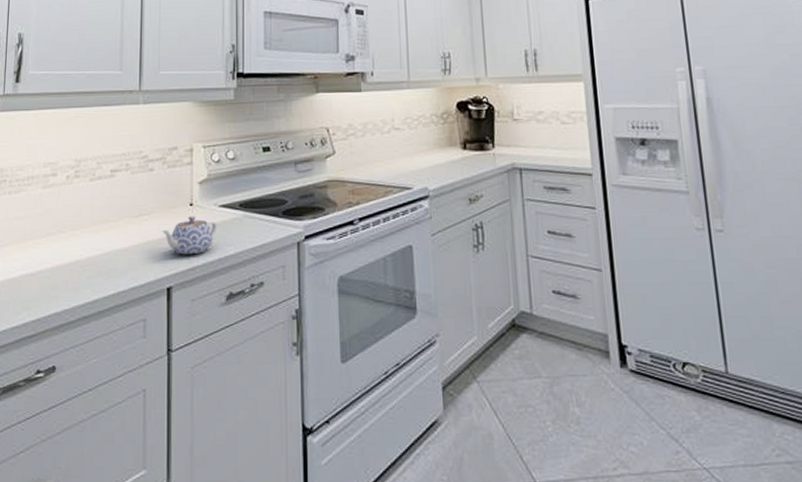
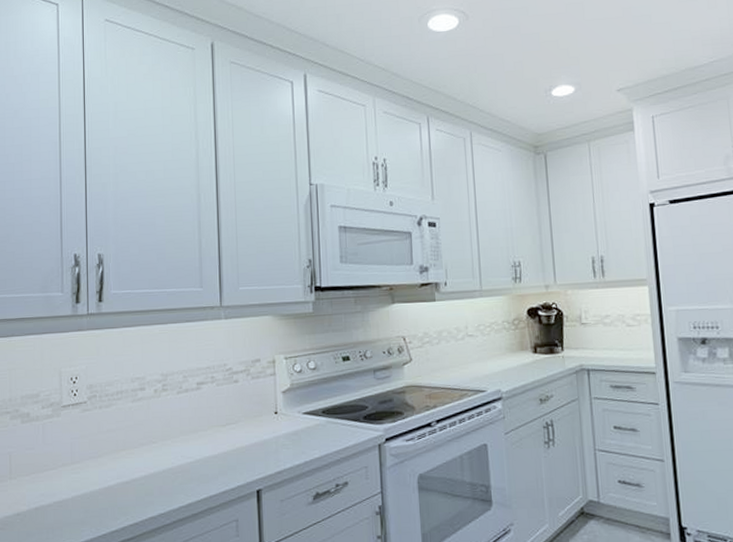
teapot: present [161,216,218,255] -> none [248,423,302,460]

